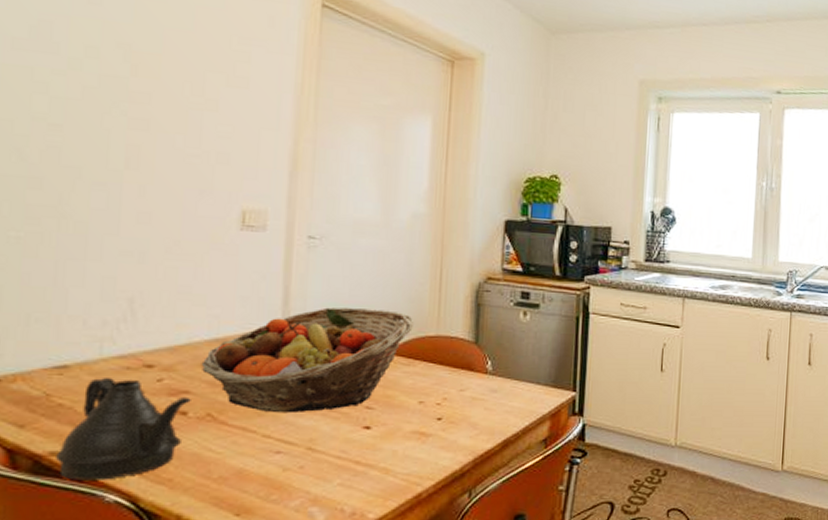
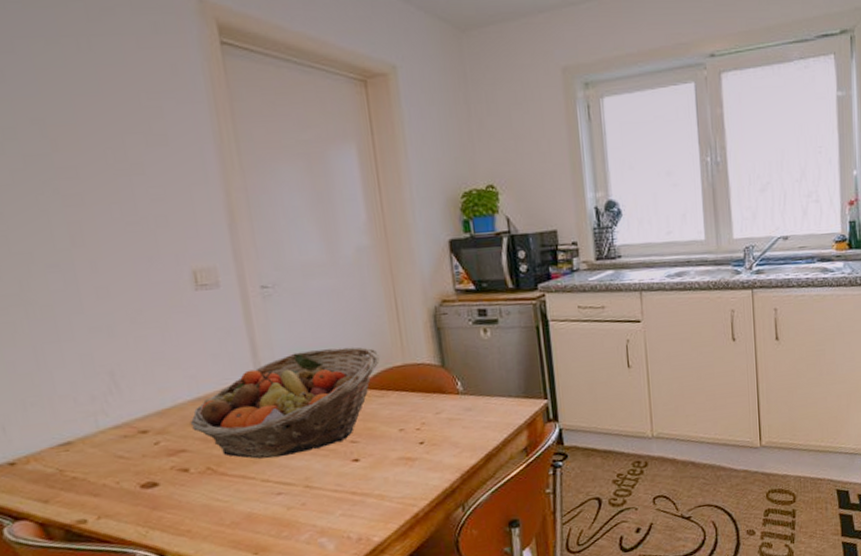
teapot: present [56,376,191,481] -> none [83,446,190,543]

